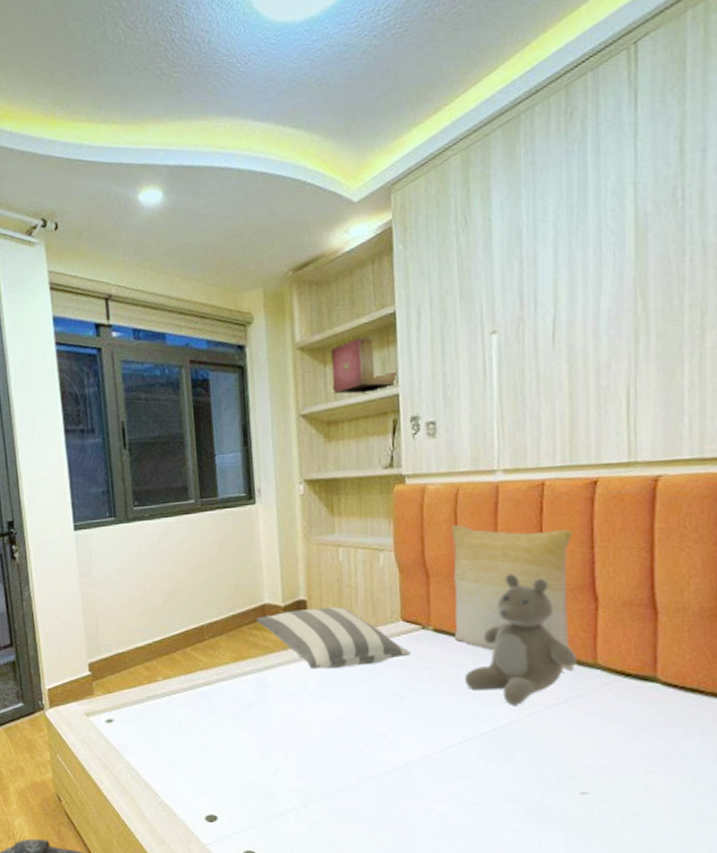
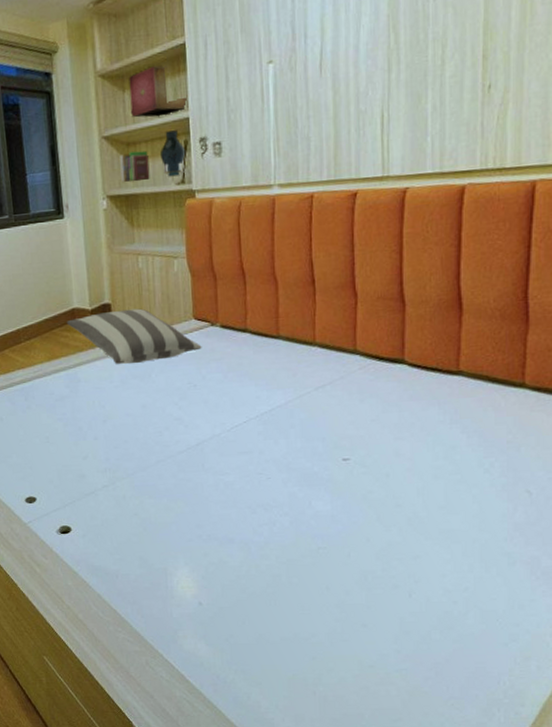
books: none [319,430,354,466] -> present [120,150,150,183]
vase: none [364,408,395,460] -> present [159,130,186,177]
pillow: present [451,524,575,672] -> none [235,233,338,358]
teddy bear: present [464,573,576,705] -> none [247,275,339,388]

